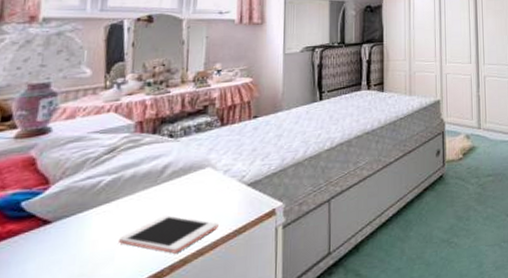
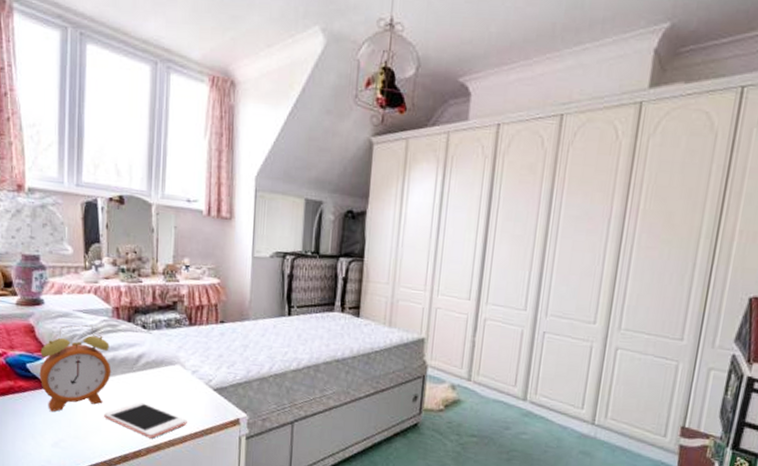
alarm clock: none [37,144,131,252] -> present [39,325,111,412]

